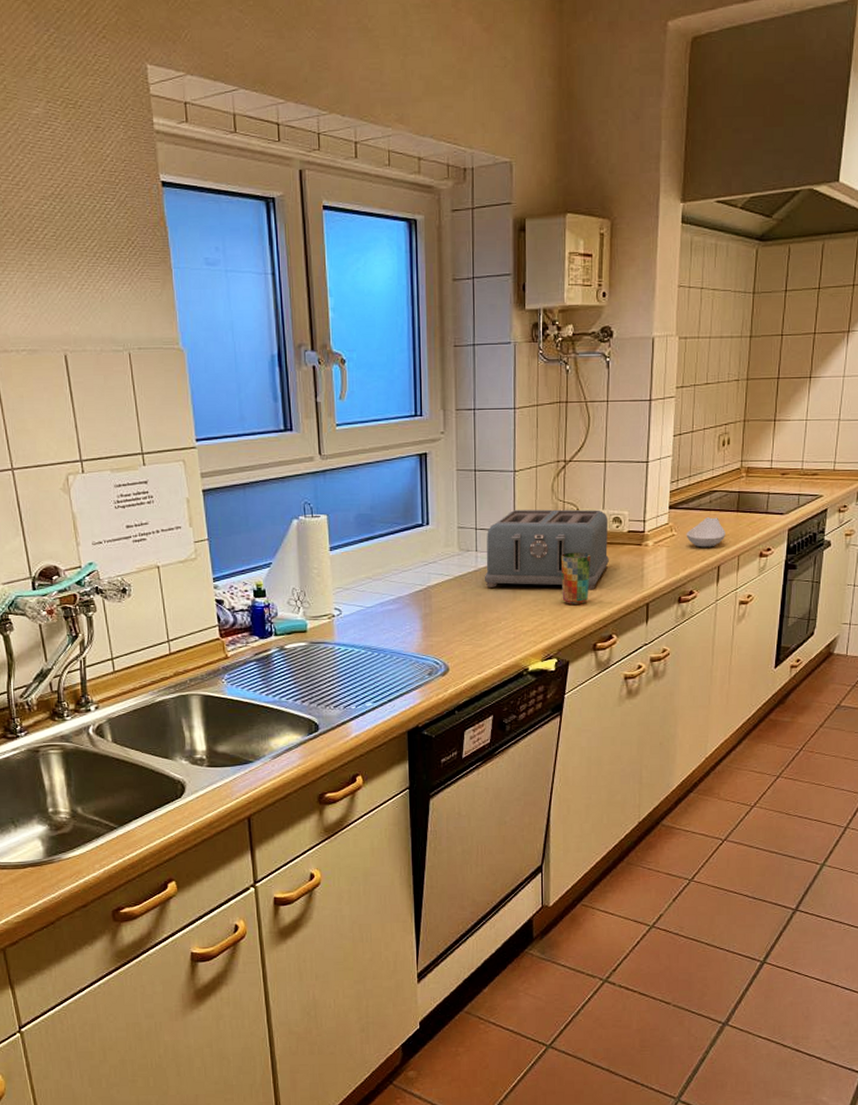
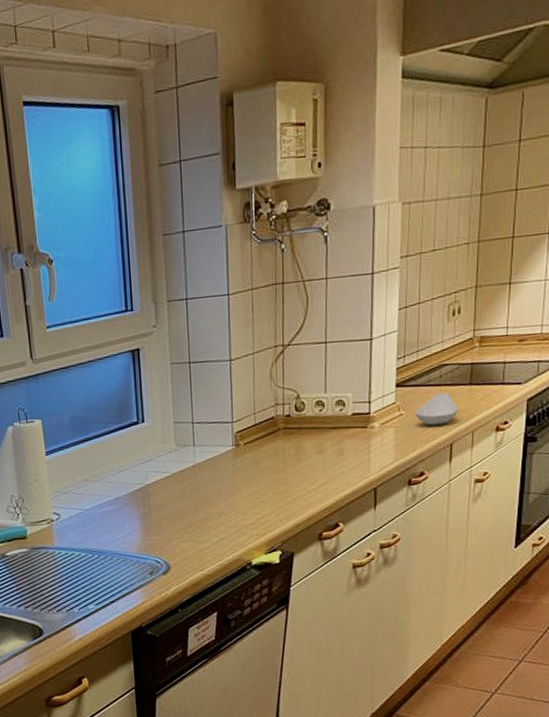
toaster: present [484,509,609,590] -> none [202,393,333,482]
cup: present [560,552,591,604] -> none [281,439,314,494]

